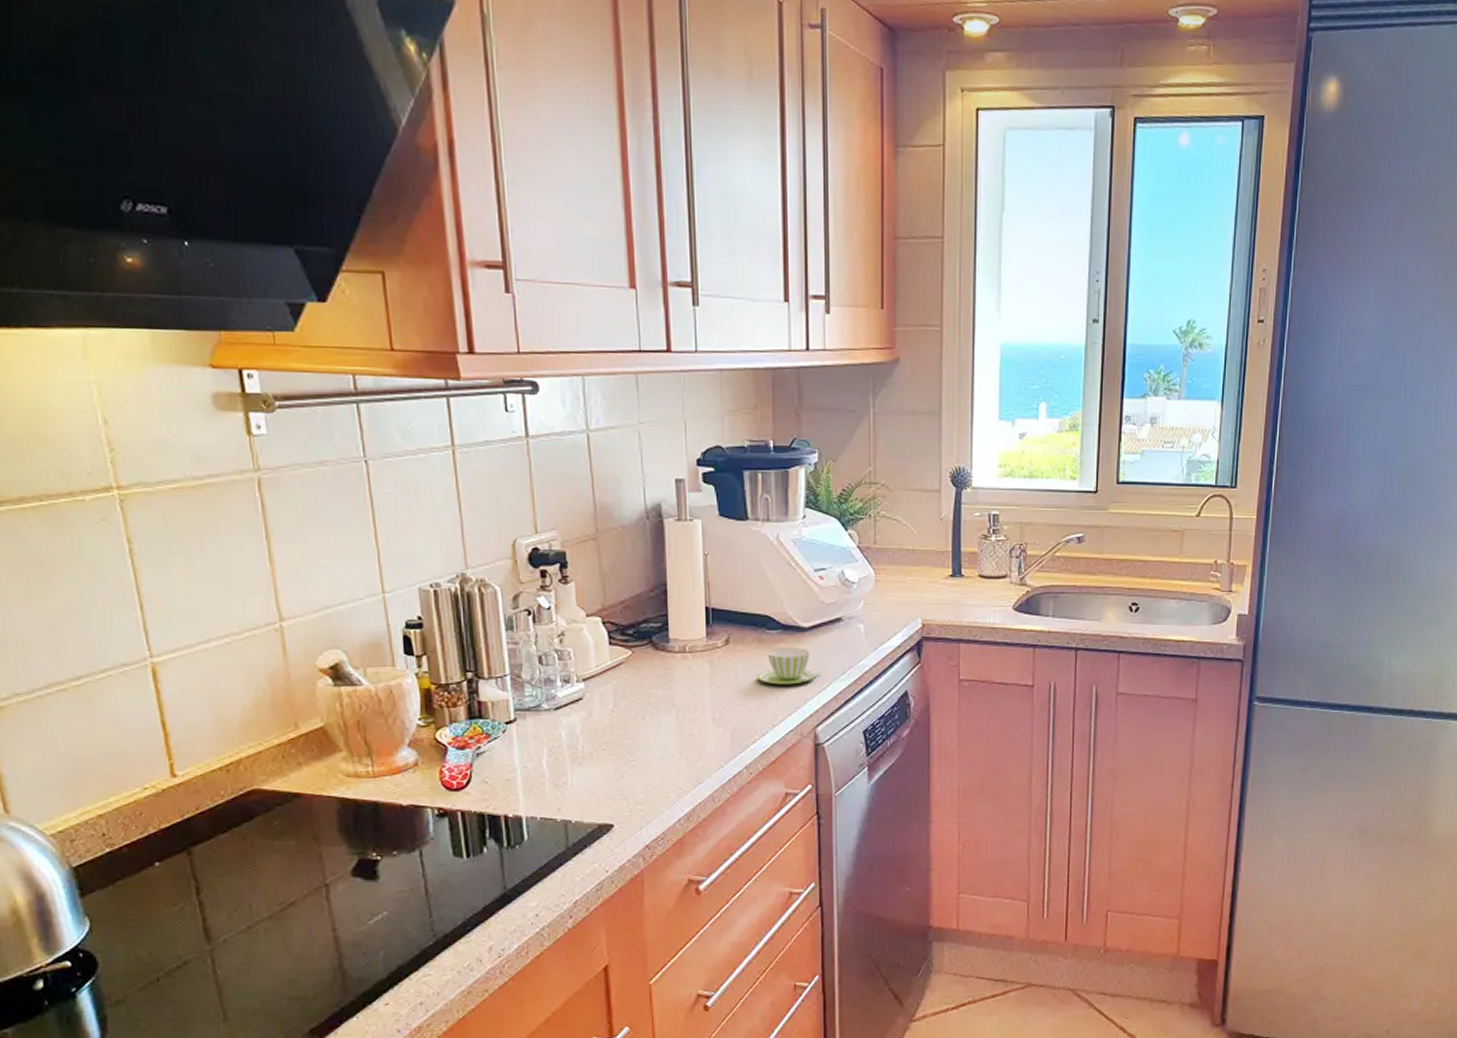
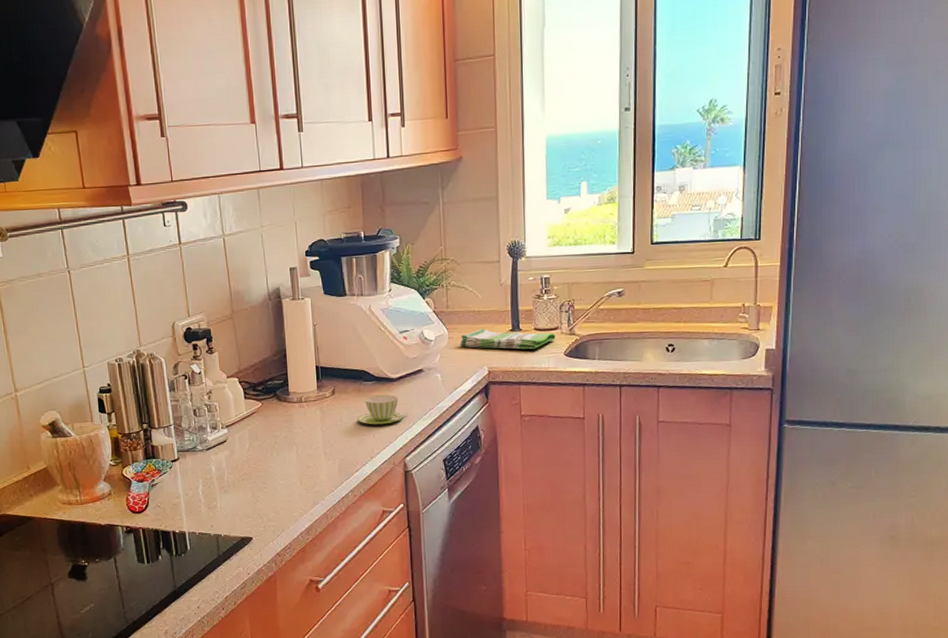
dish towel: none [888,572,1004,600] -> present [459,329,556,350]

